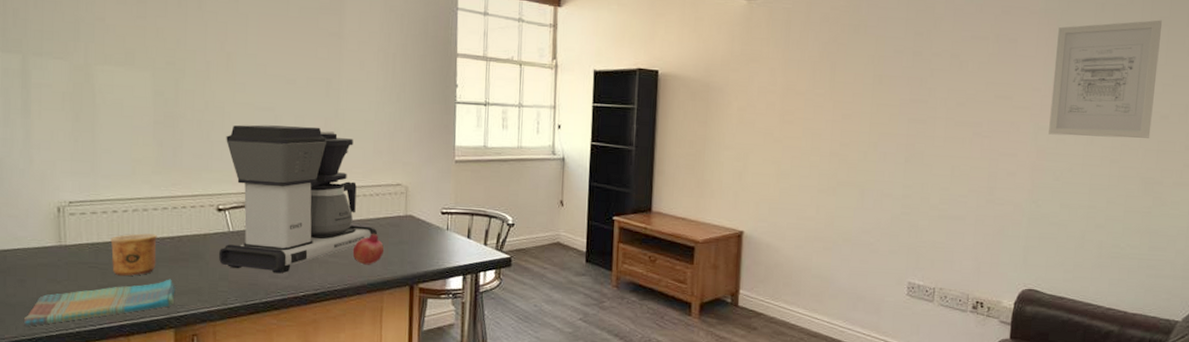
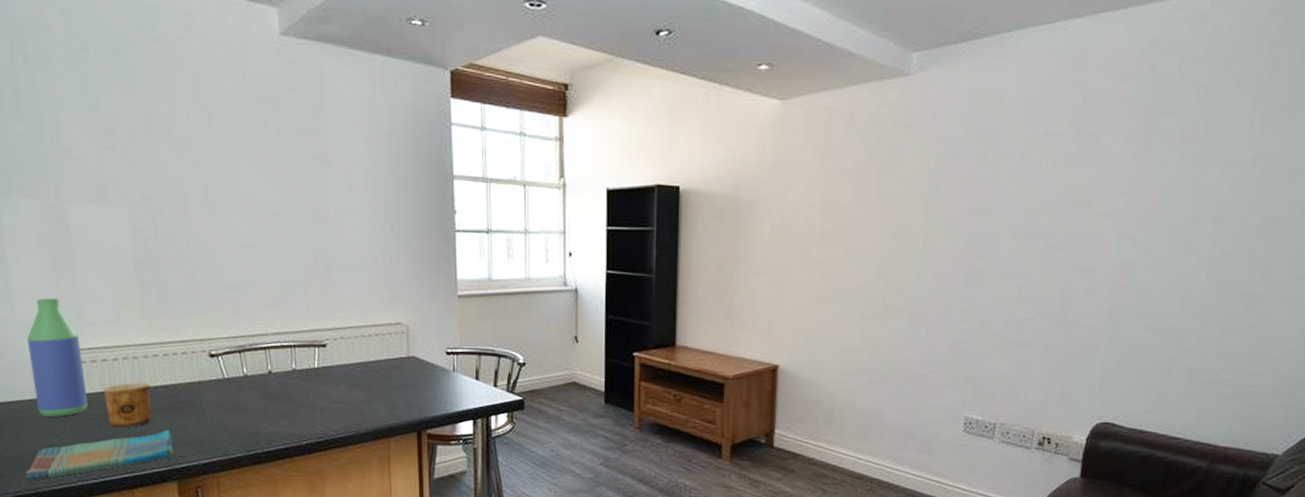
bottle: none [41,151,95,265] -> present [27,298,89,417]
coffee maker: present [219,124,378,274] -> none [212,262,380,422]
fruit: present [352,233,385,265] -> none [354,376,388,411]
wall art: present [1048,20,1162,139] -> none [1134,103,1280,247]

